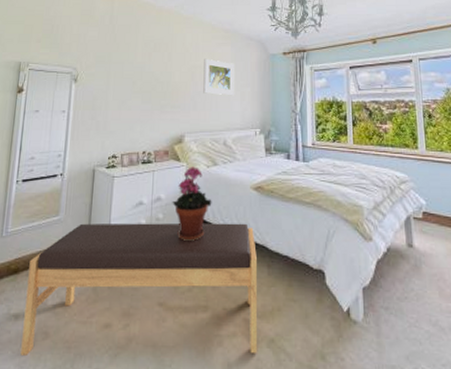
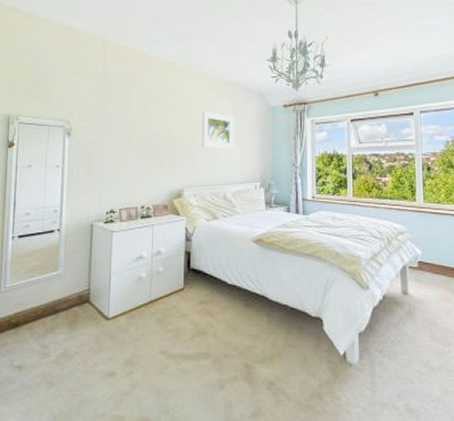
bench: present [20,223,257,355] -> none [26,275,257,403]
potted plant: present [172,167,212,241] -> none [172,221,213,292]

